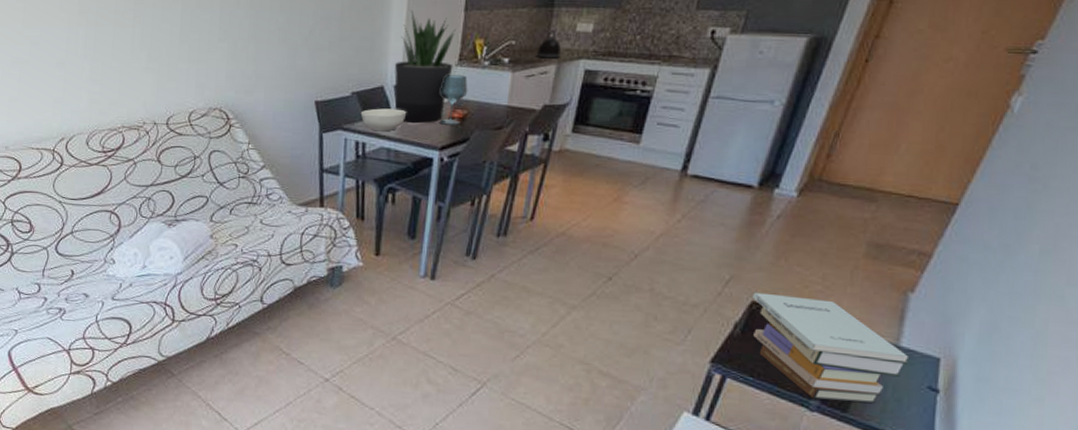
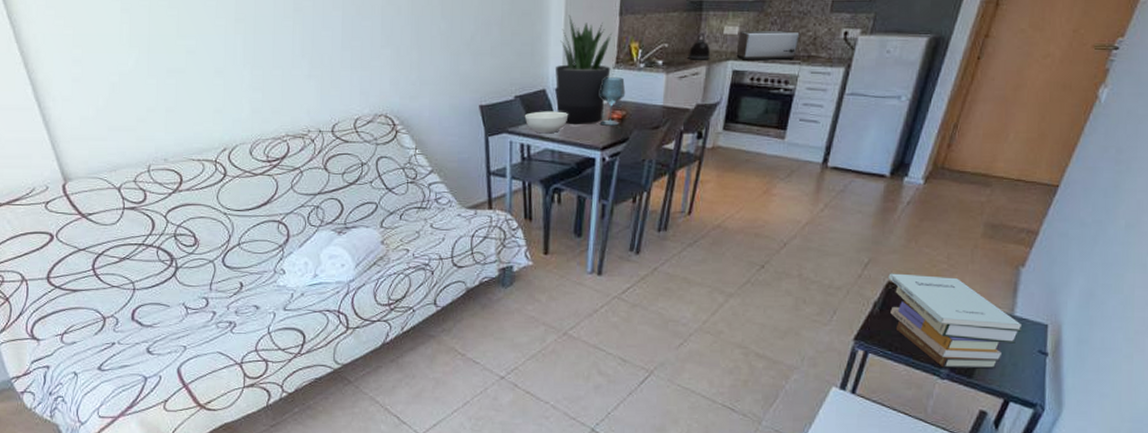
toaster: none [589,27,661,60] -> present [736,30,800,61]

